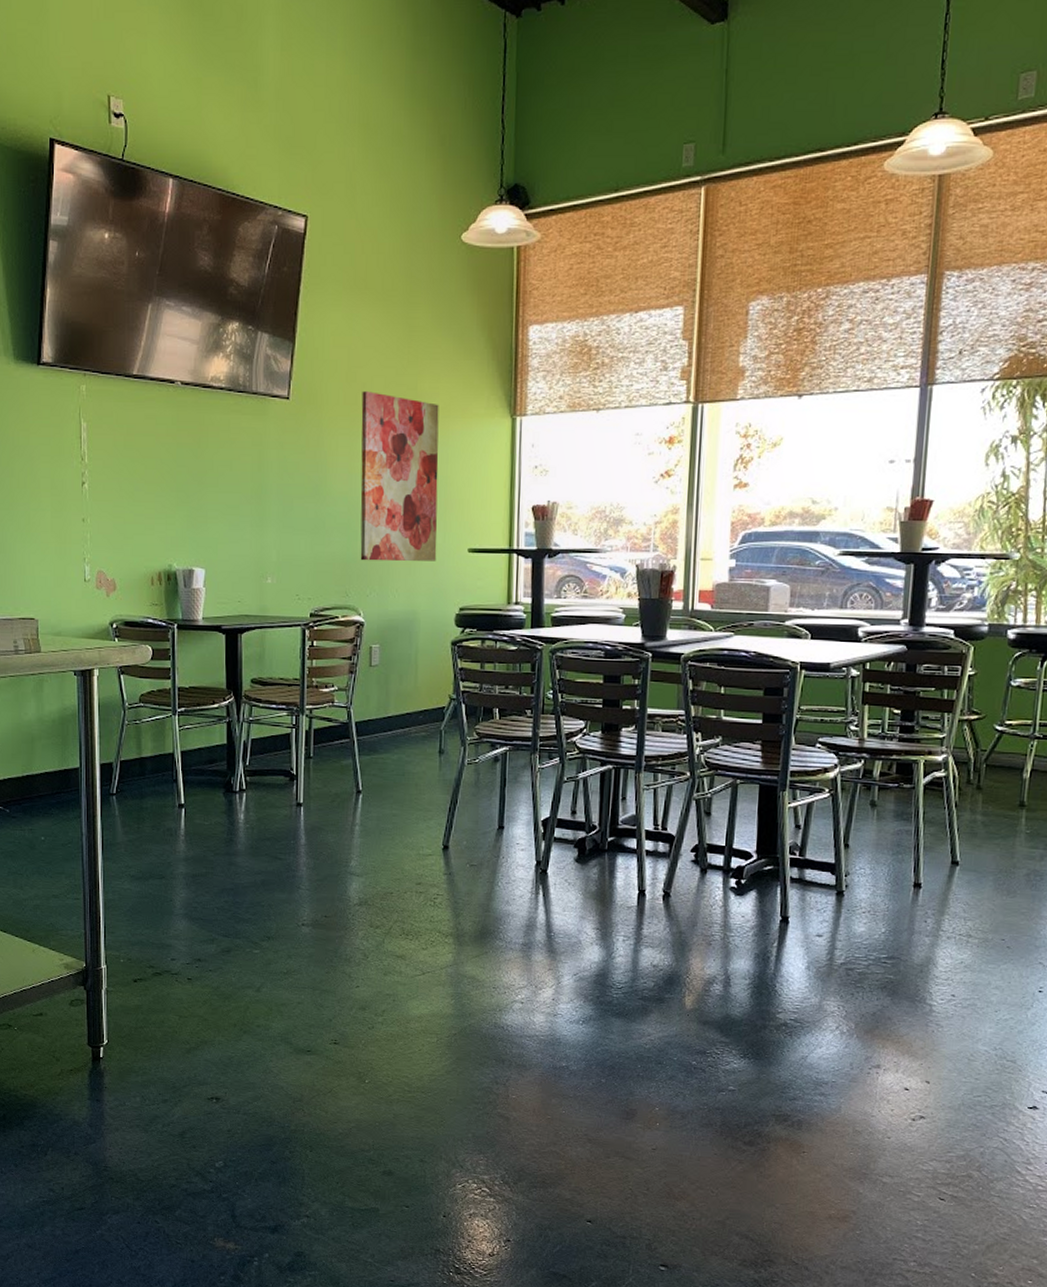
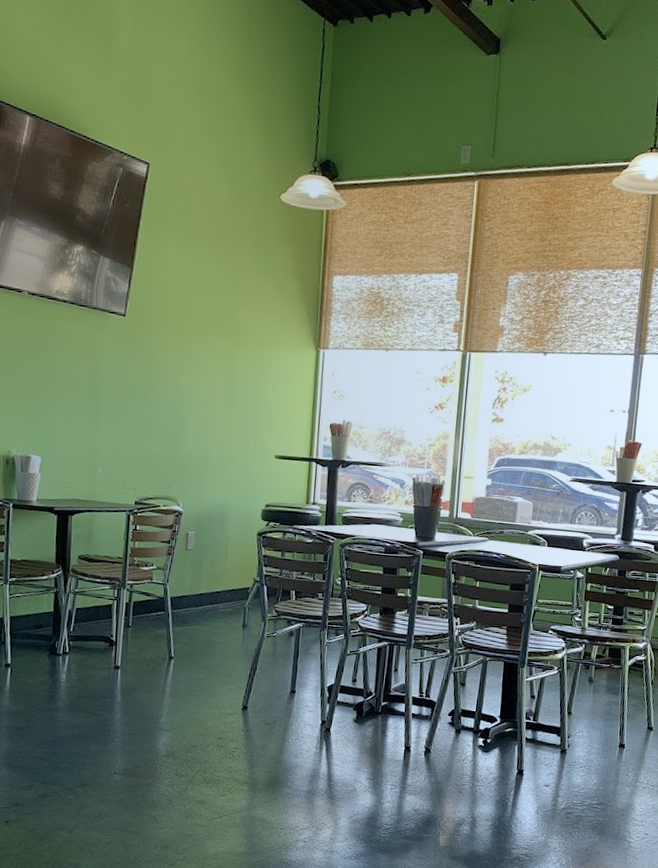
wall art: present [360,391,439,562] -> none [181,316,256,464]

